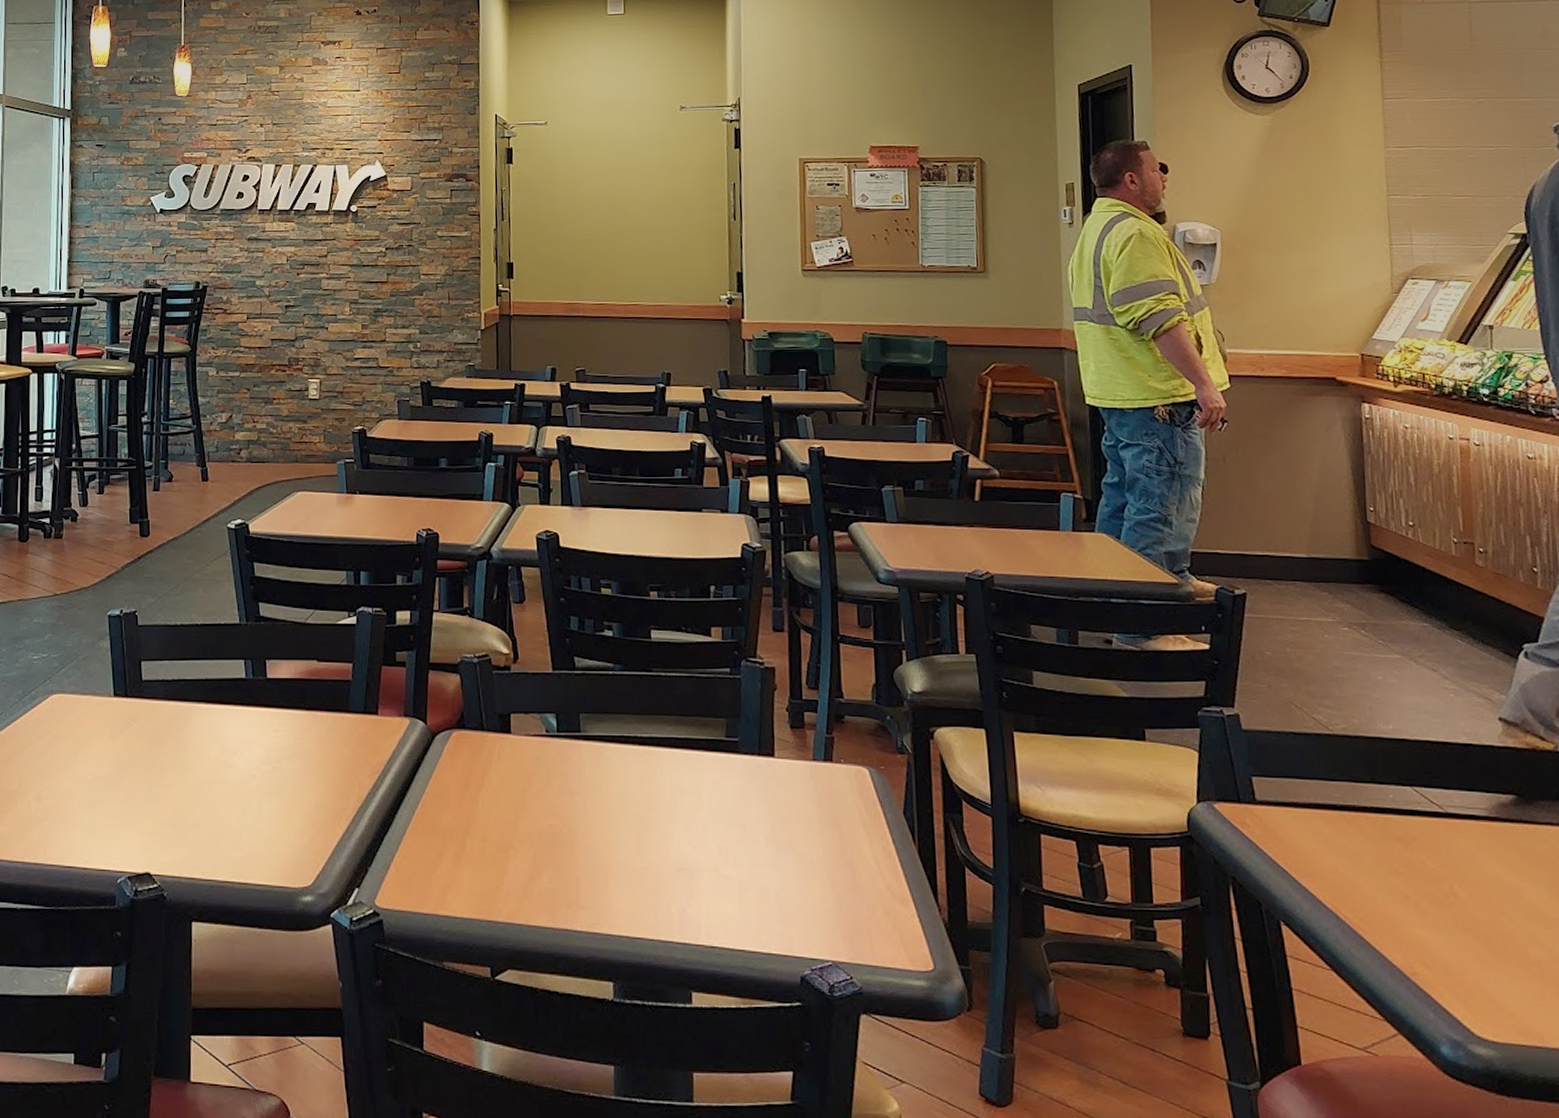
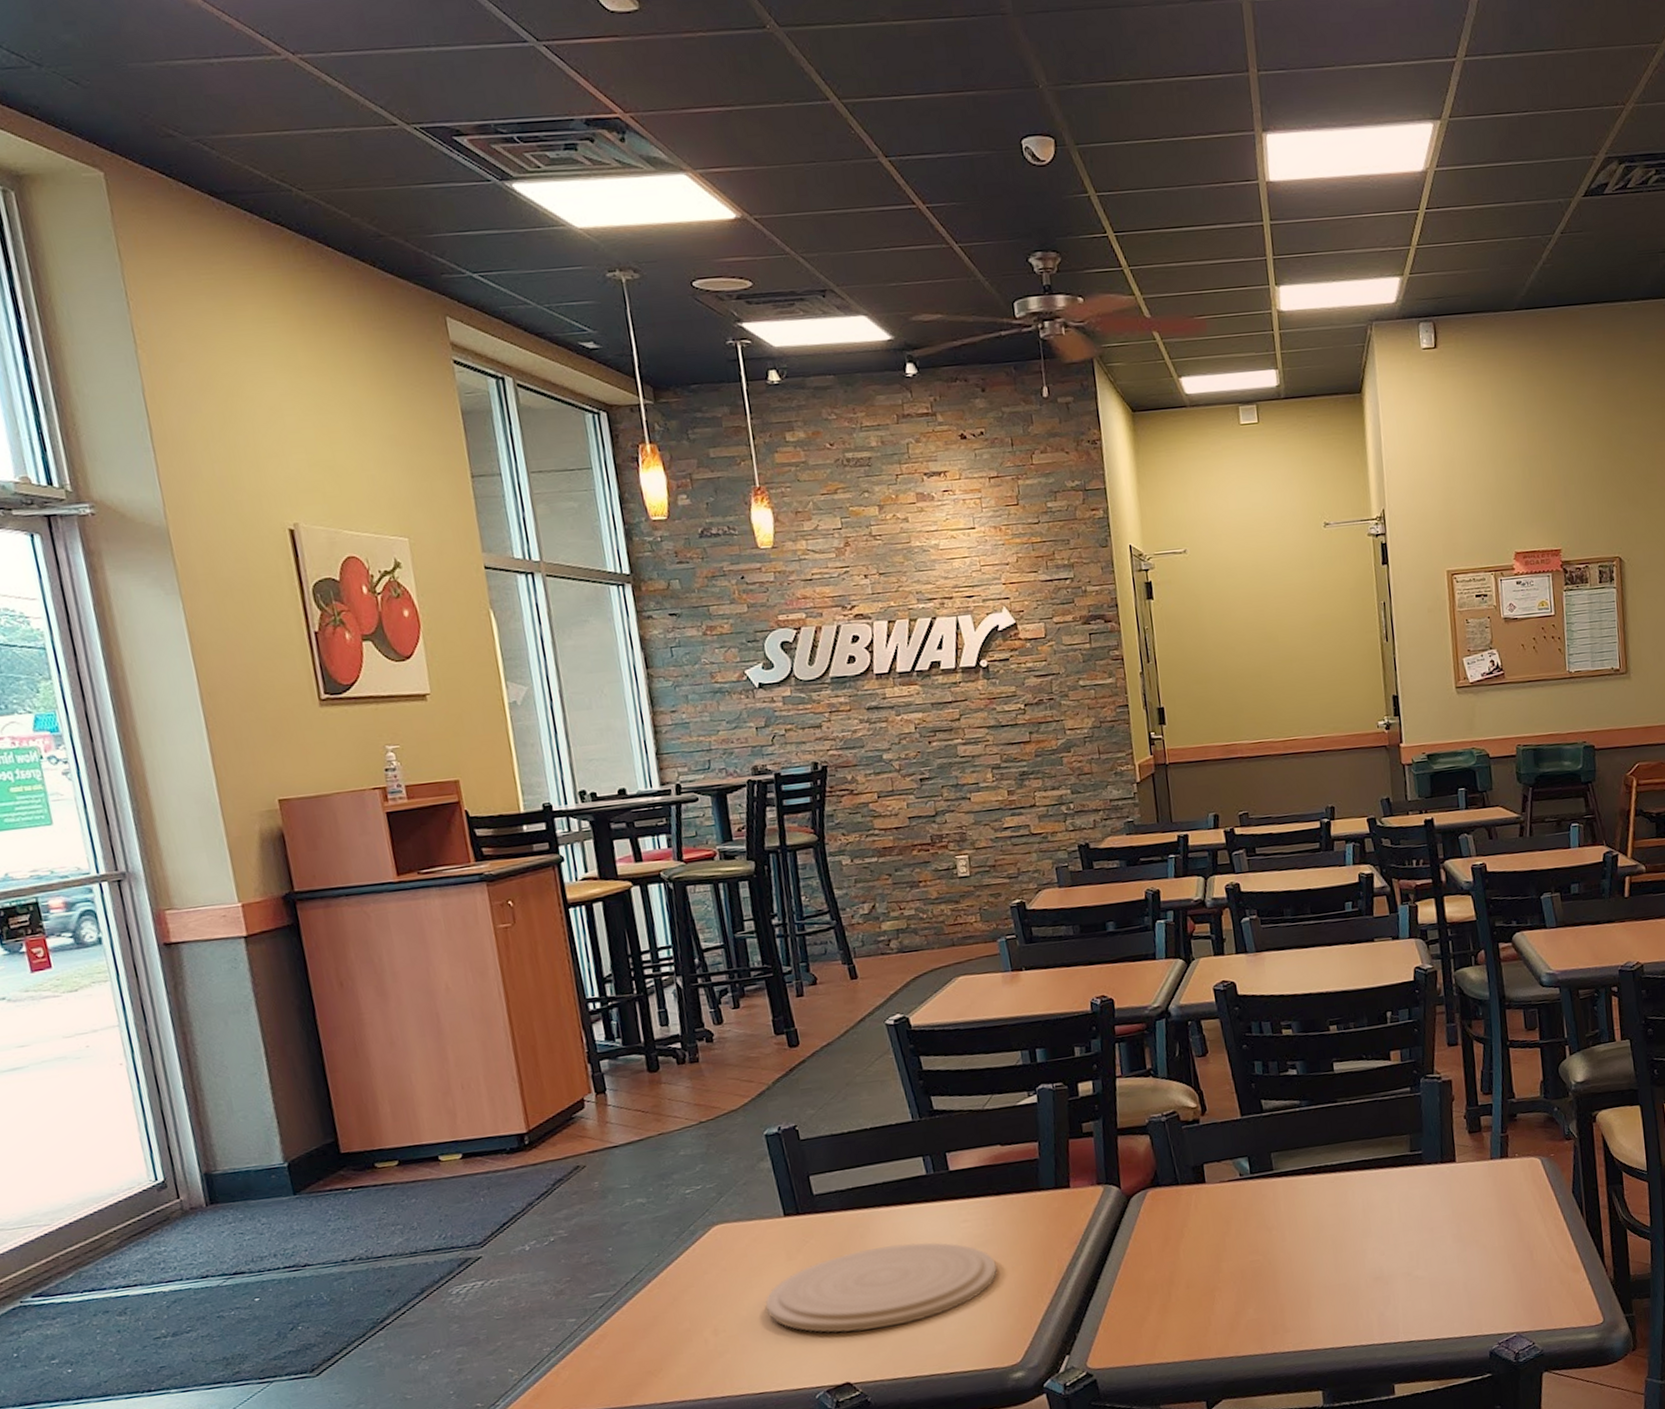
plate: none [85,741,299,824] -> present [765,1242,997,1333]

